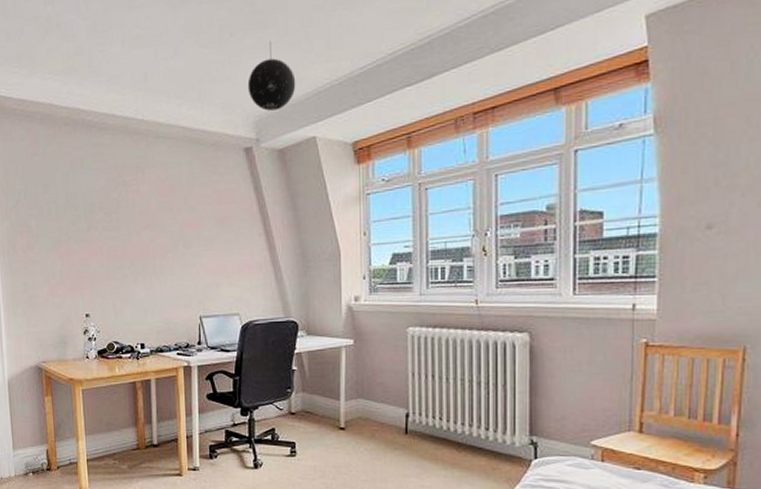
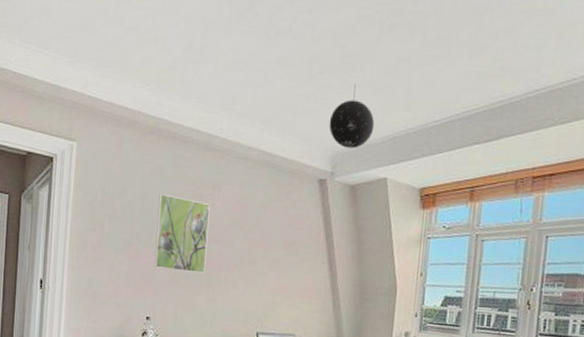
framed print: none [82,186,139,264] -> present [154,194,210,274]

